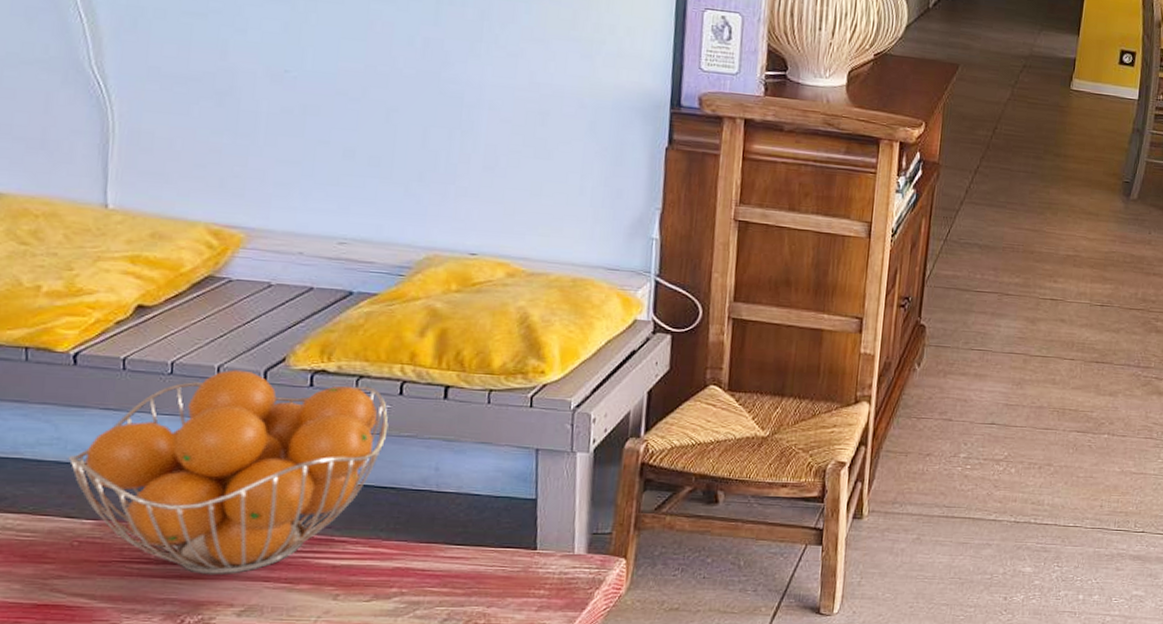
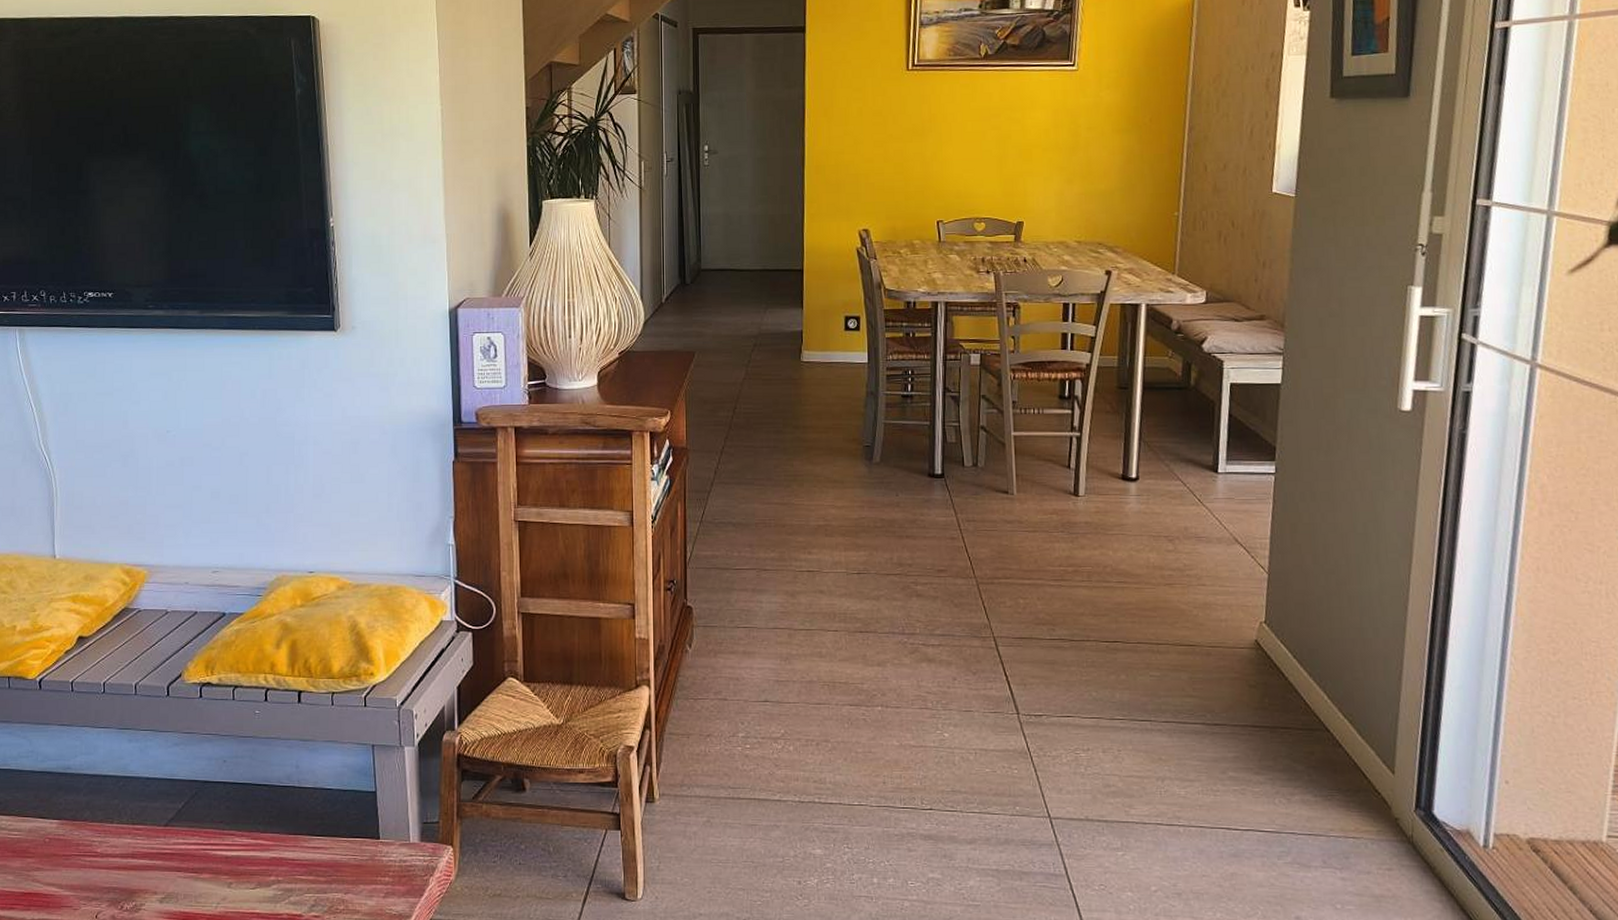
fruit basket: present [68,370,389,576] -> none [39,686,259,867]

